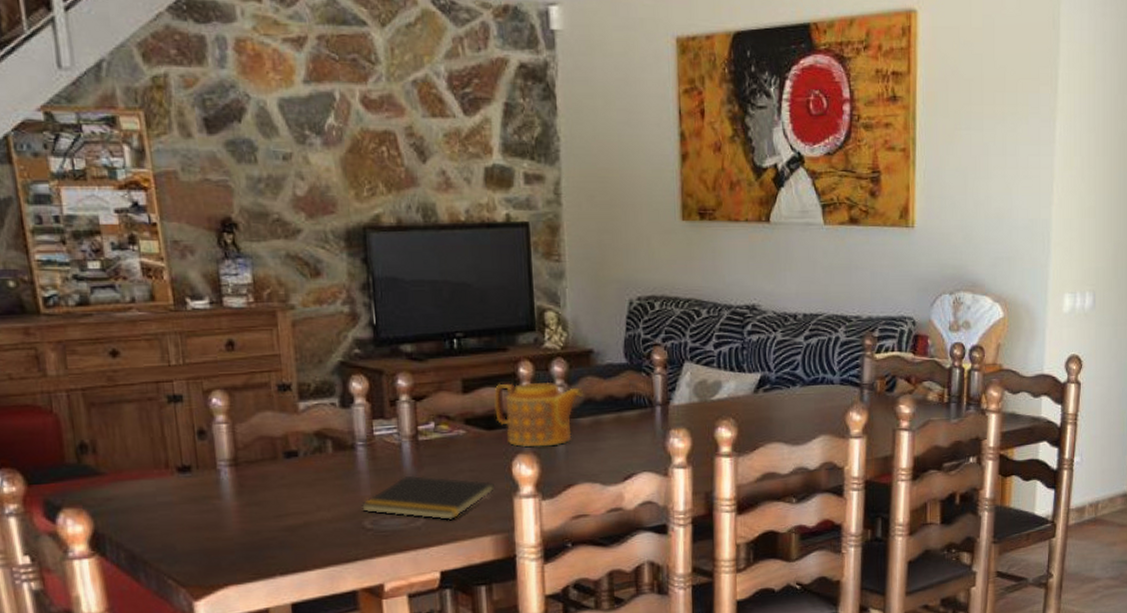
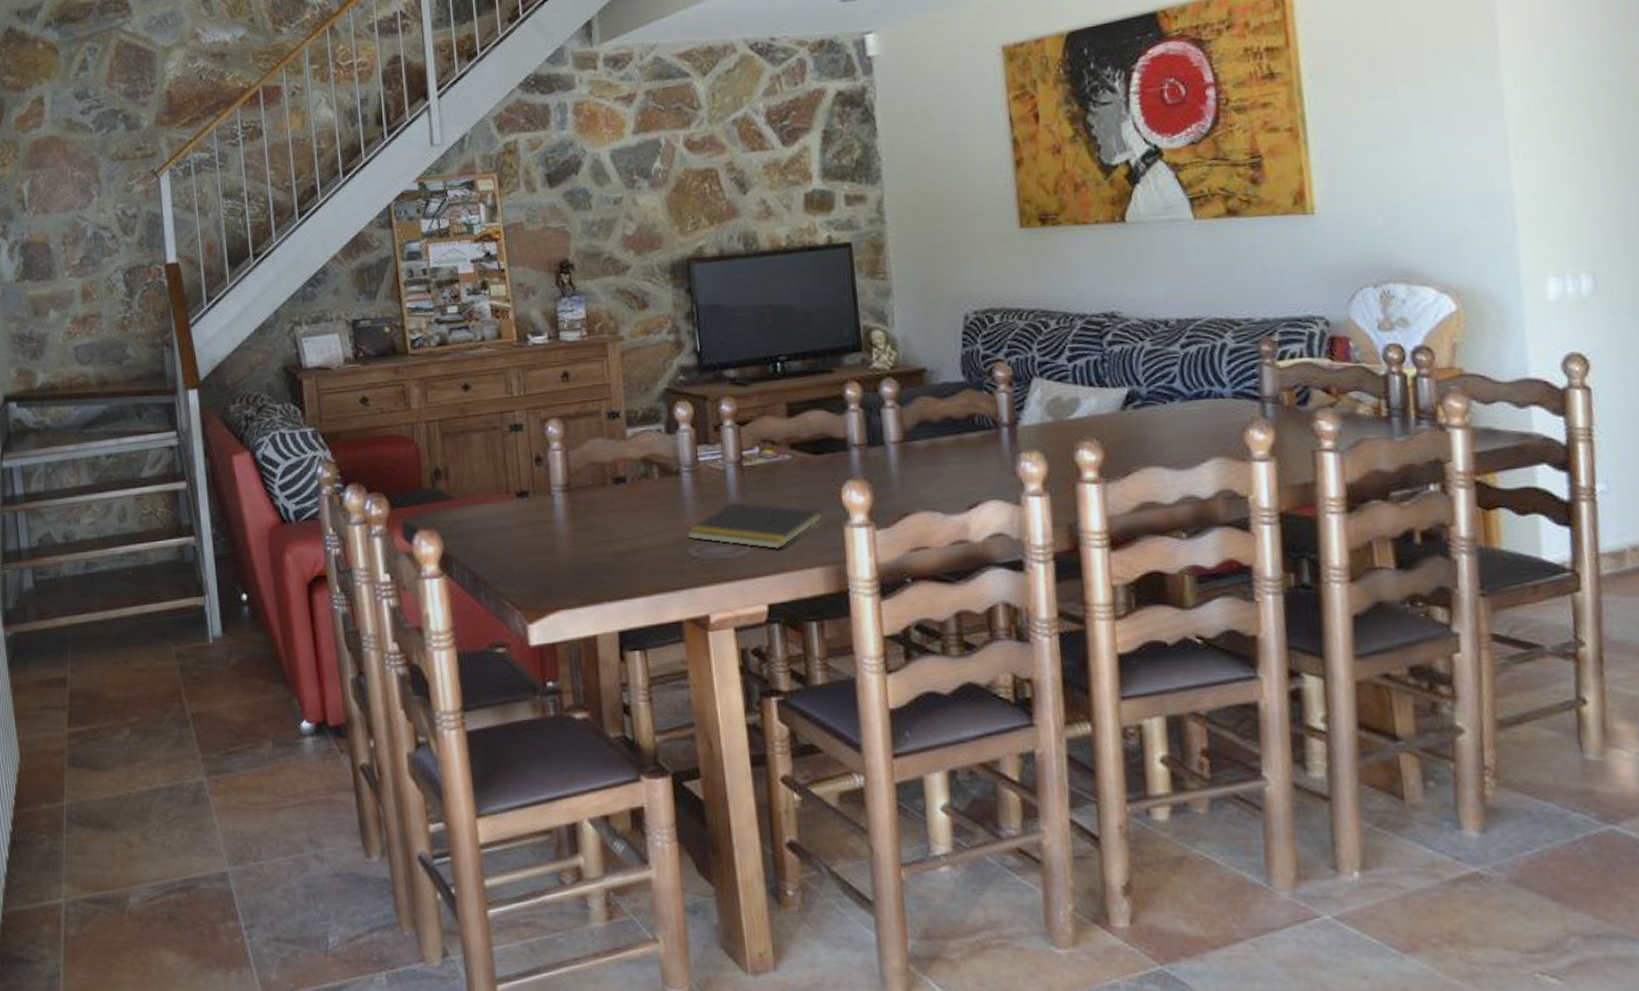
teapot: present [494,383,583,447] -> none [820,404,917,473]

